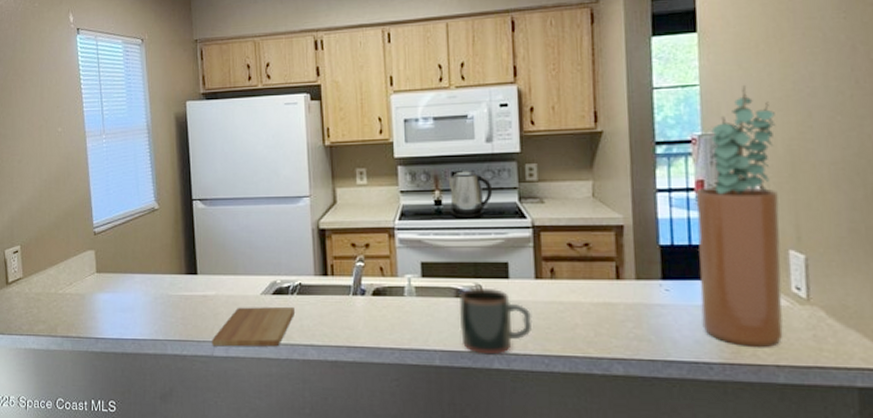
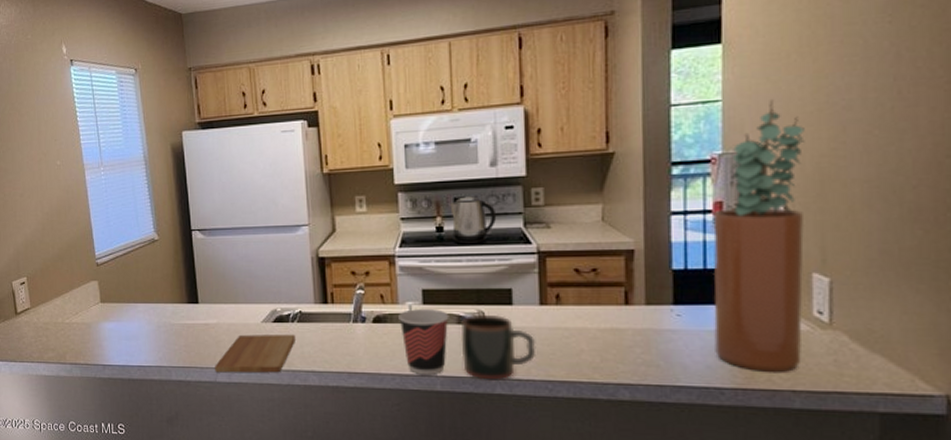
cup: none [398,281,448,350] -> present [398,308,449,376]

